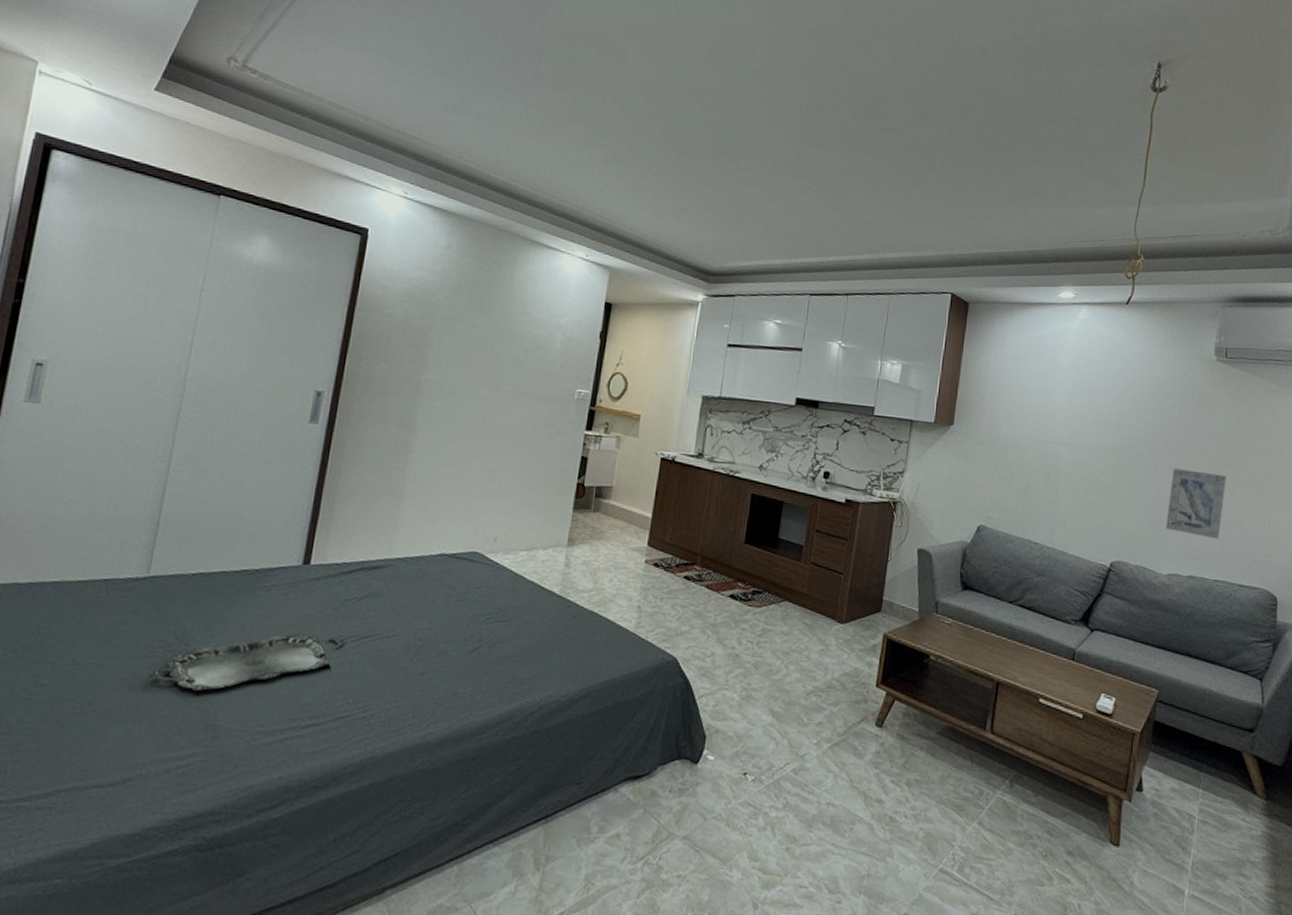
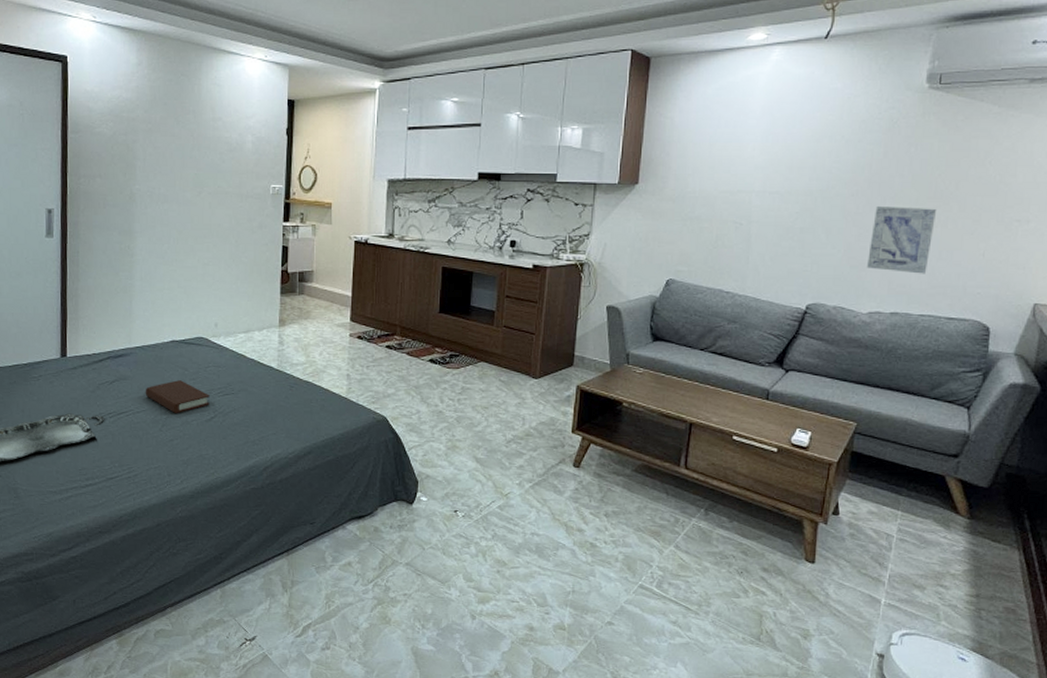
book: none [399,601,477,641] -> present [145,380,210,413]

